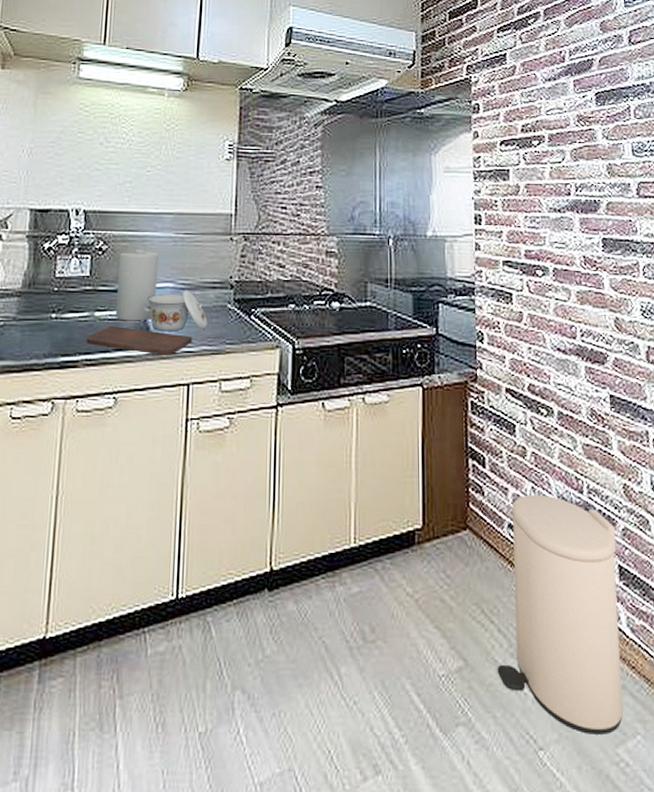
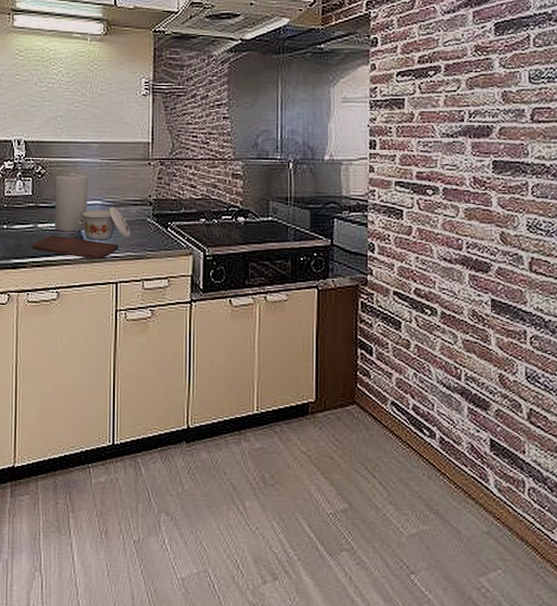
pedal bin: present [497,494,623,734] -> none [377,379,489,567]

